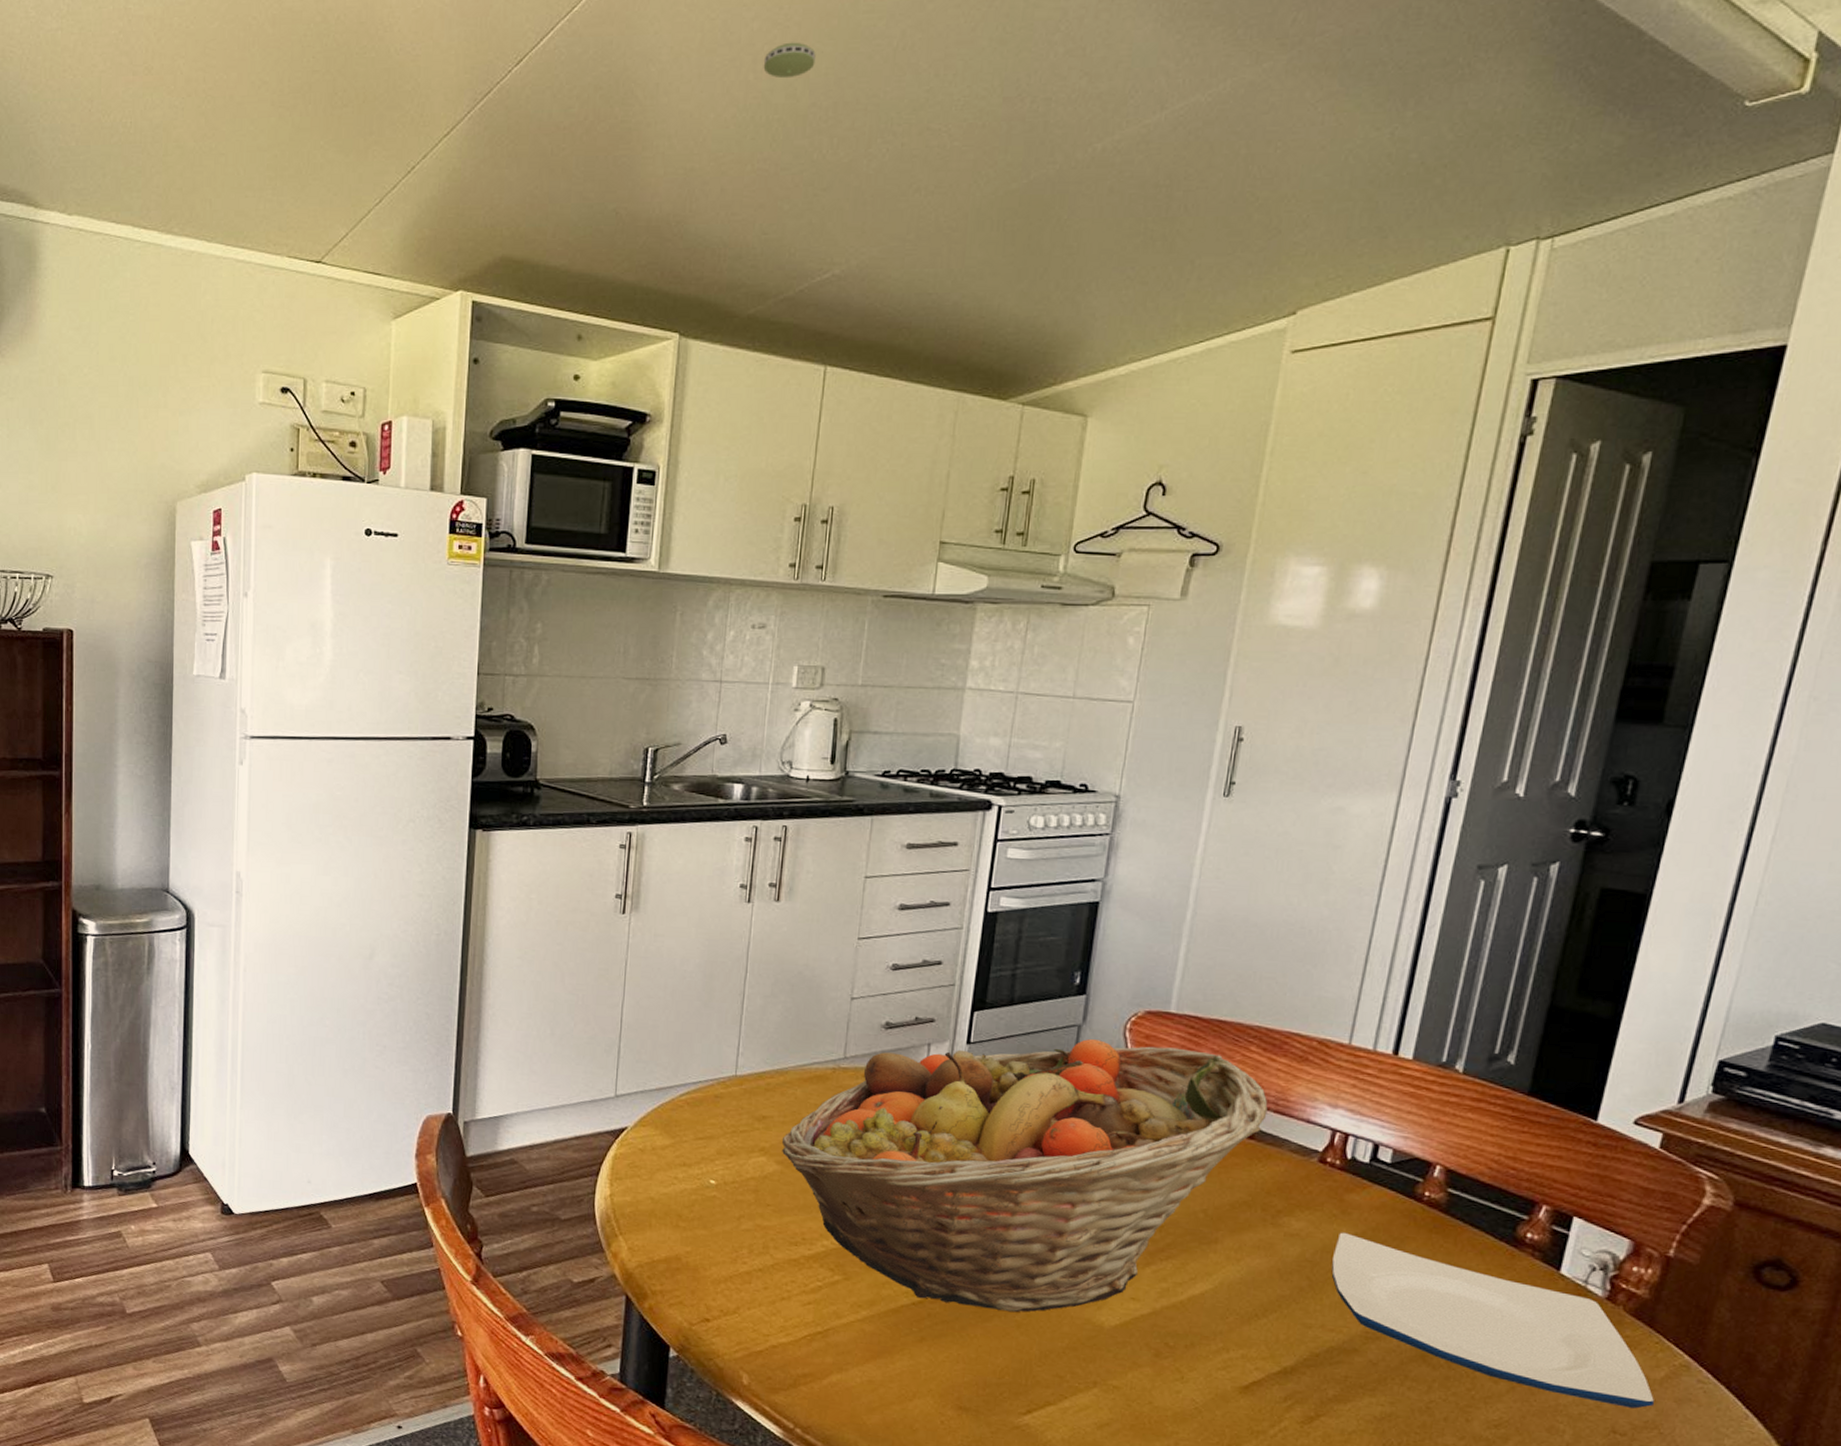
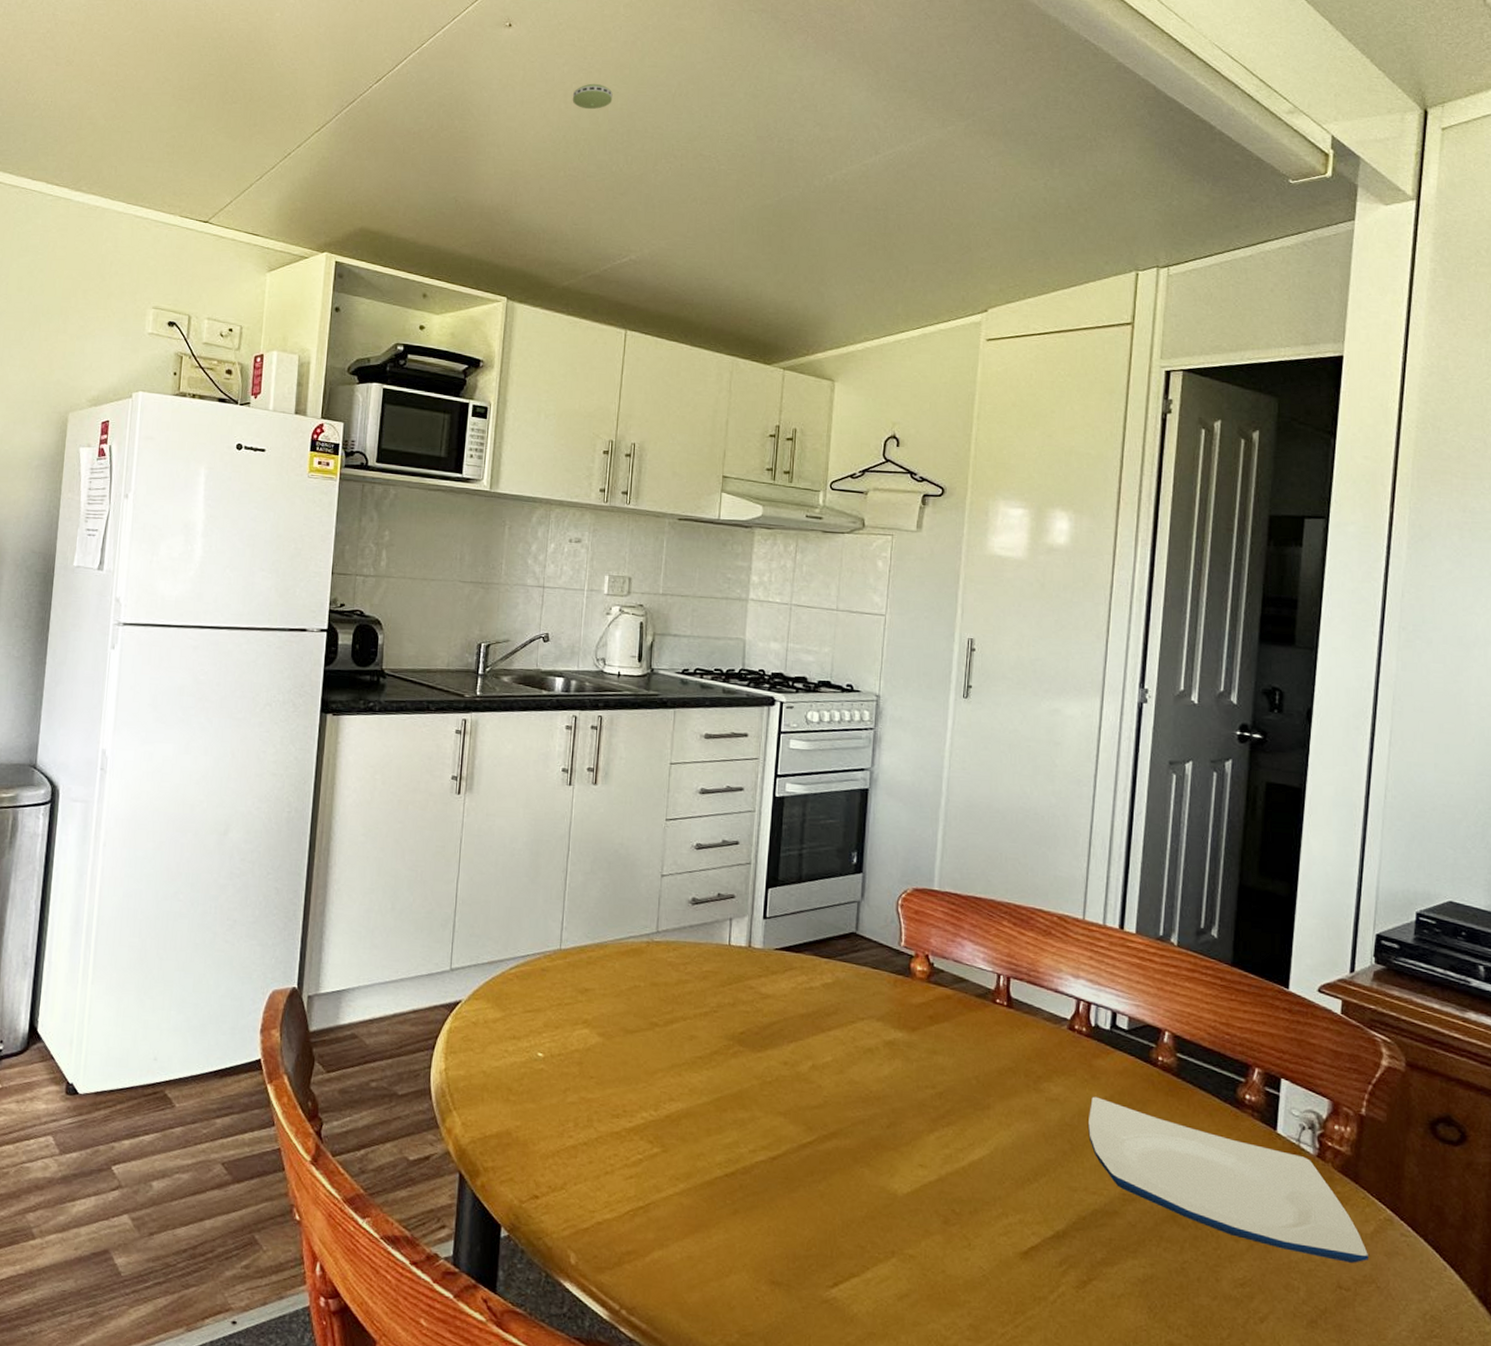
fruit basket: present [781,1039,1268,1313] -> none [602,914,1022,1182]

